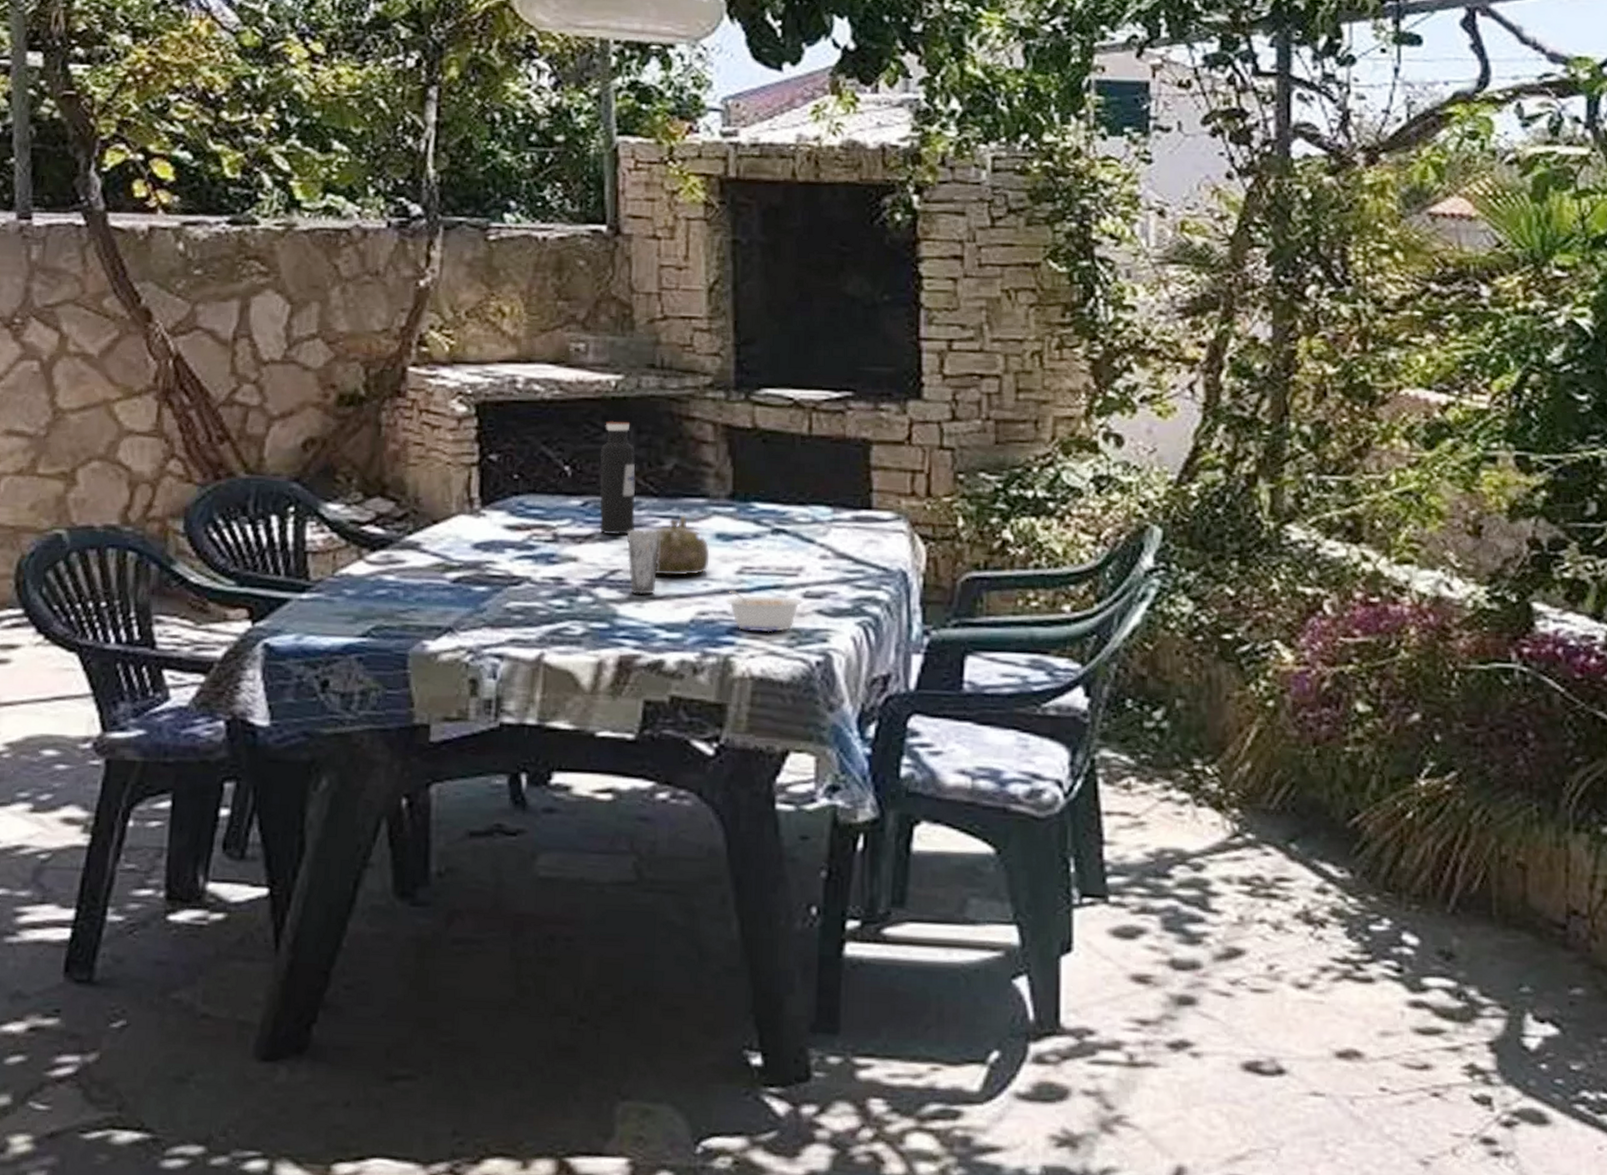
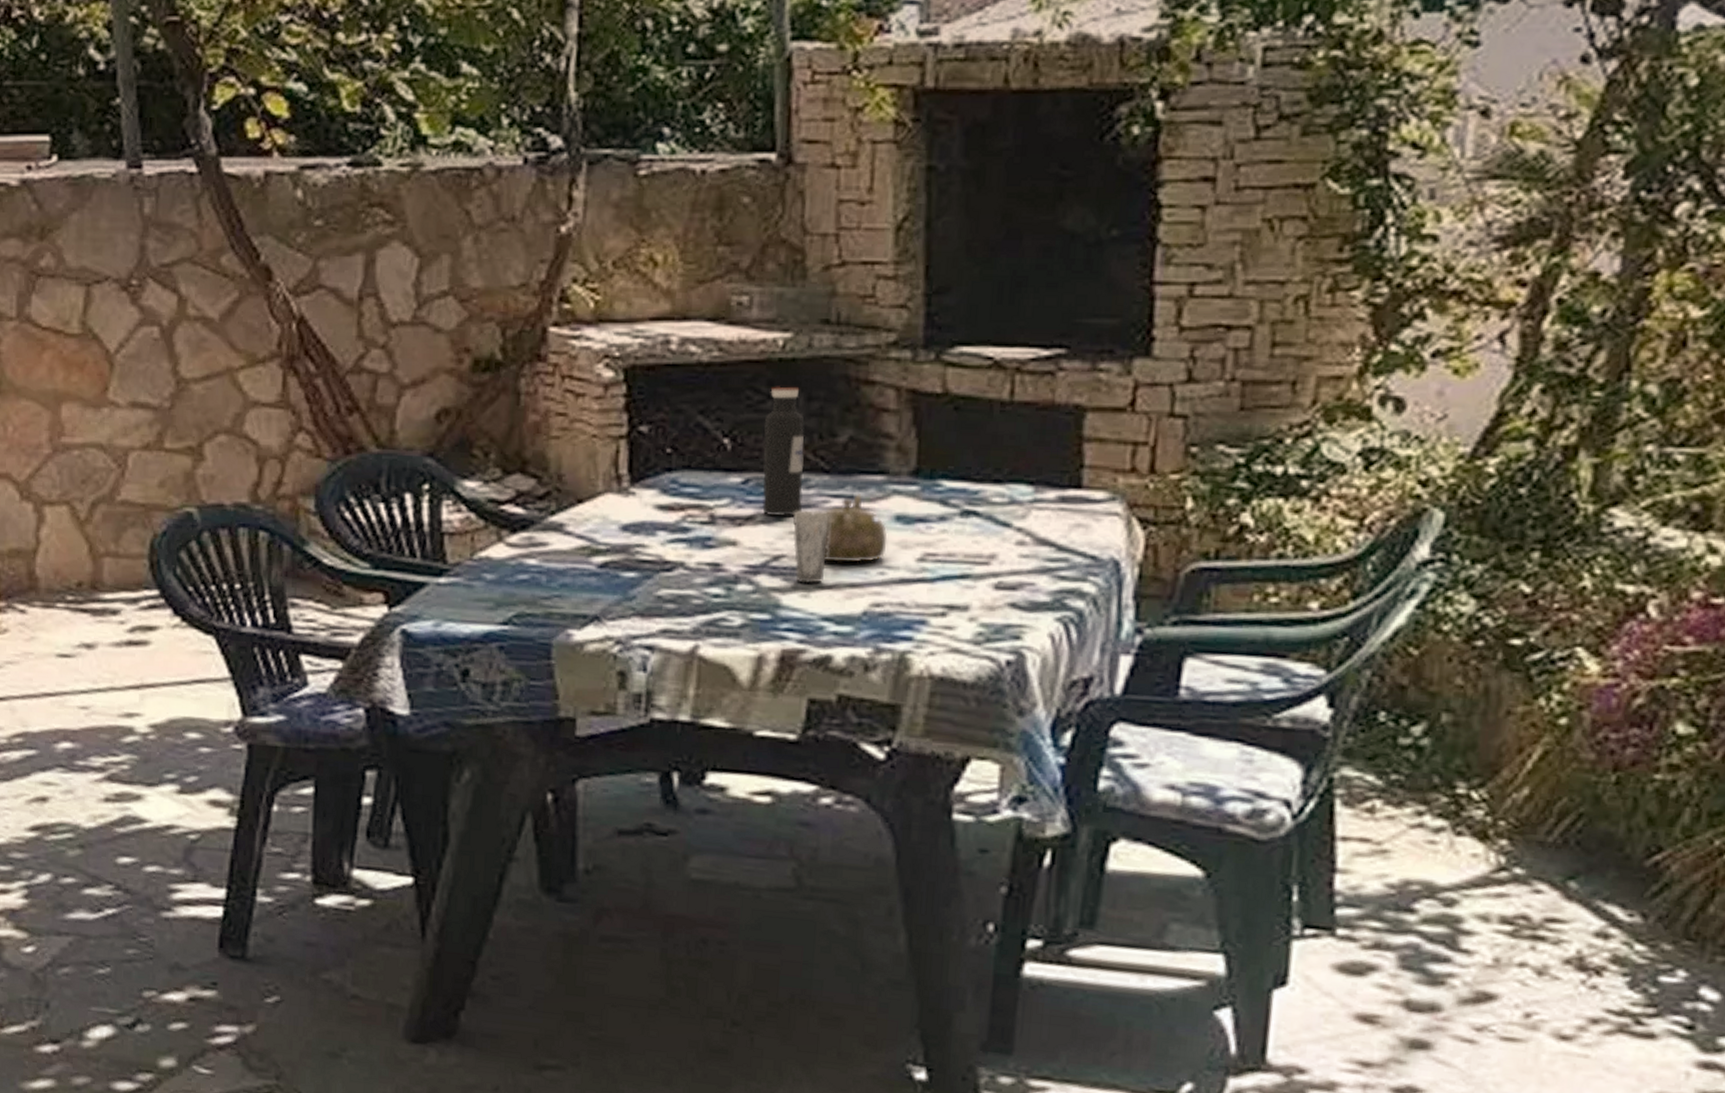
legume: present [725,589,803,633] -> none [903,578,994,628]

